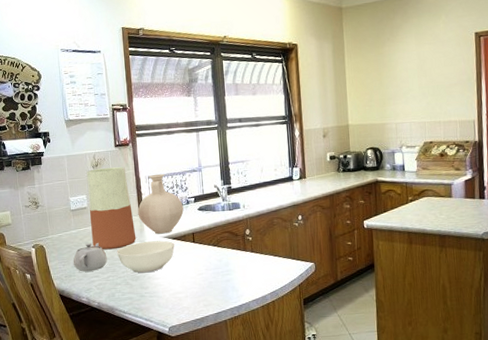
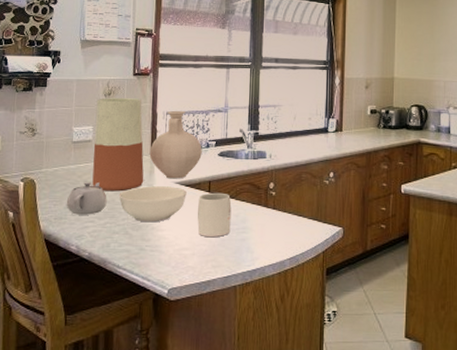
mug: none [185,242,216,282] -> present [197,192,232,238]

